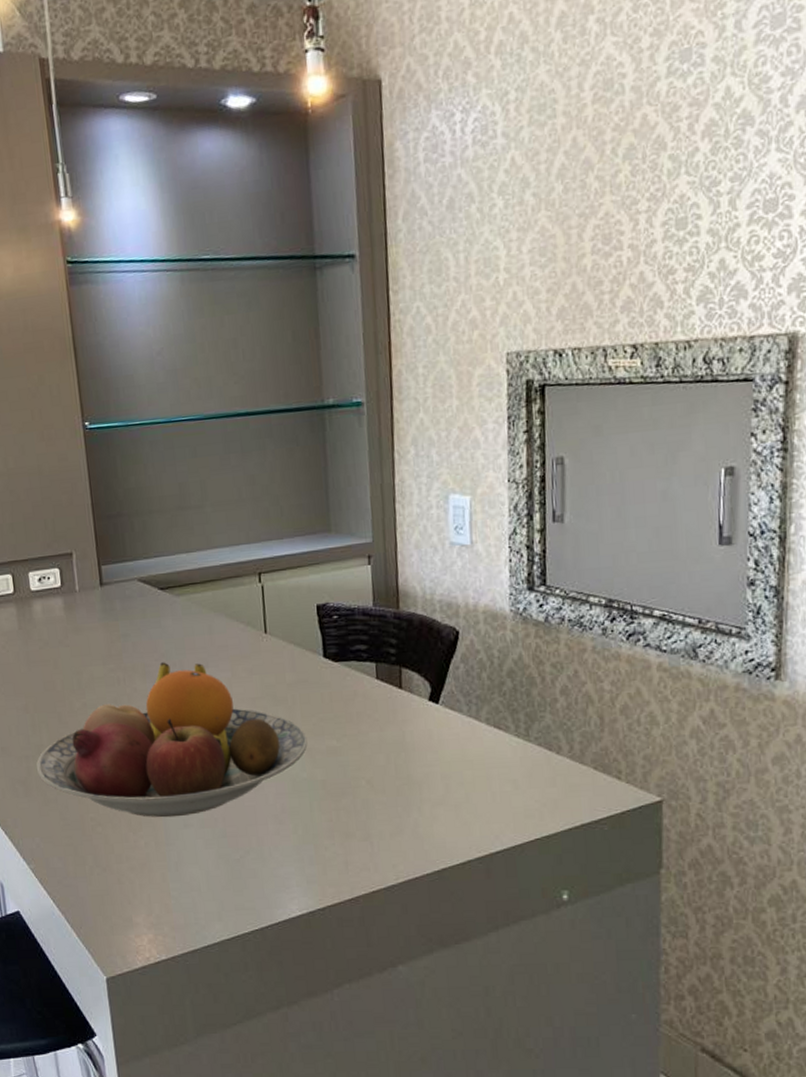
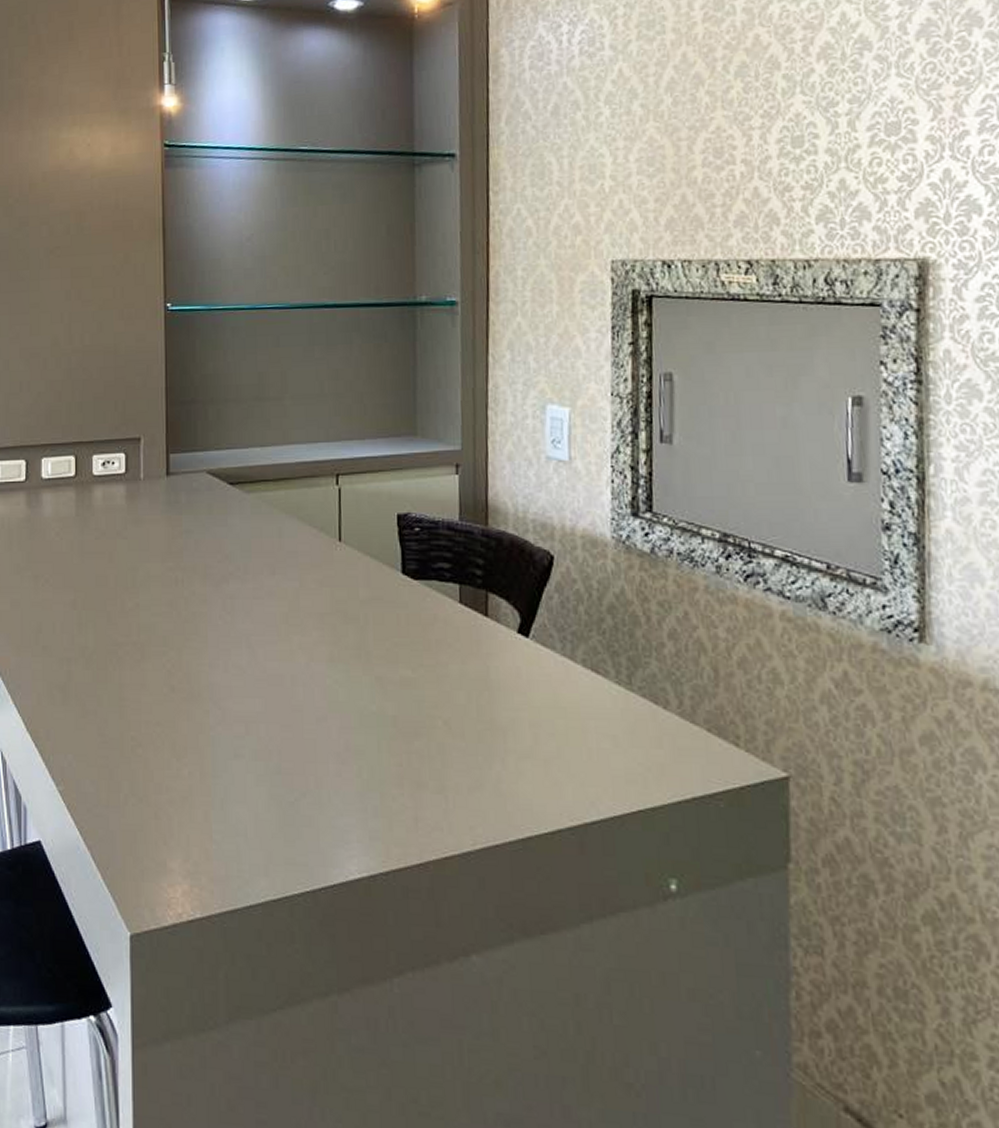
fruit bowl: present [36,662,308,818] -> none [79,565,379,745]

